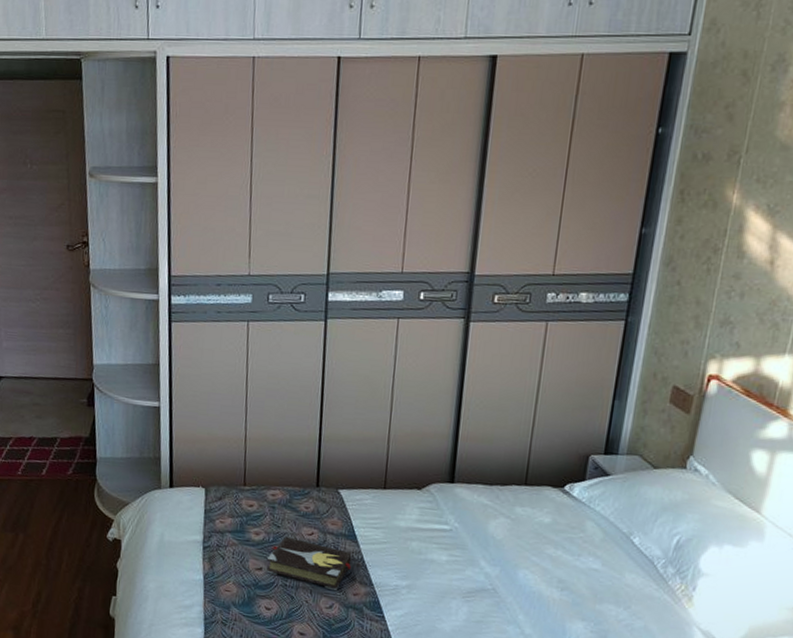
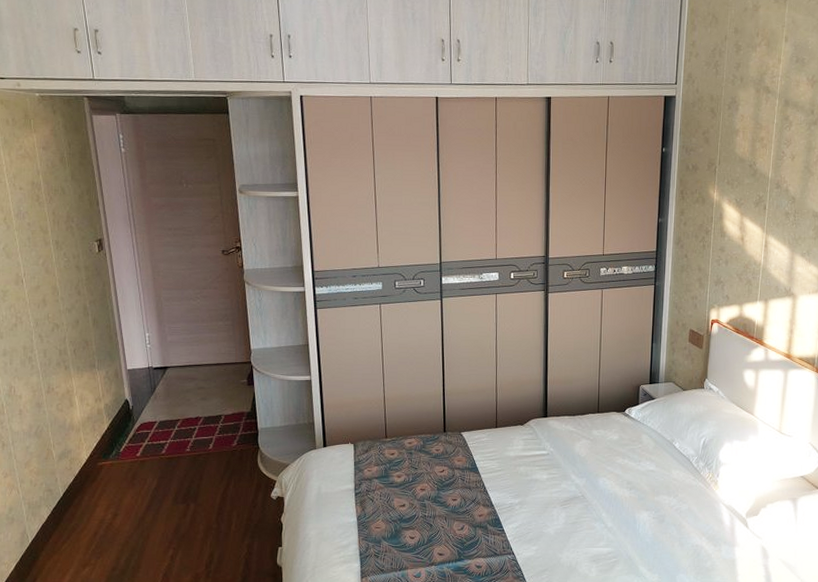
hardback book: present [266,536,352,591] -> none [409,476,476,515]

